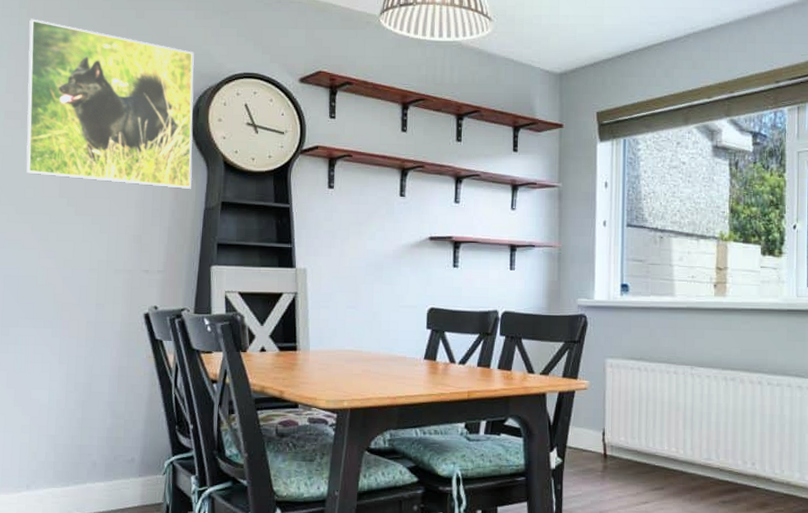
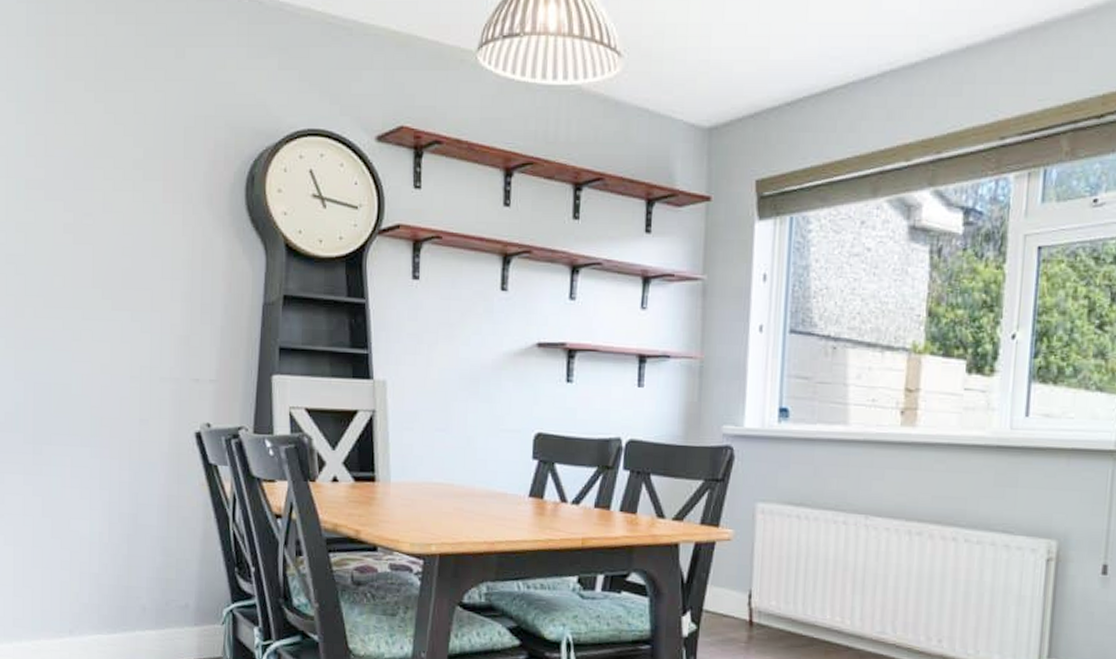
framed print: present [26,18,195,190] -> none [49,60,248,280]

